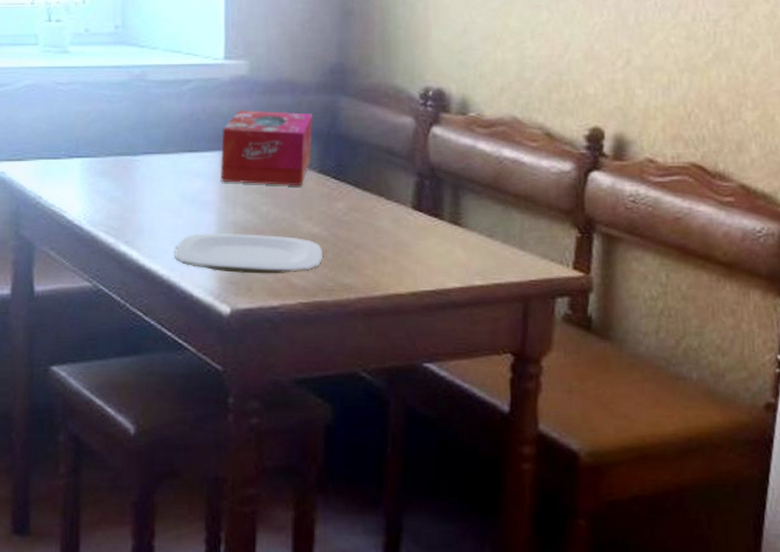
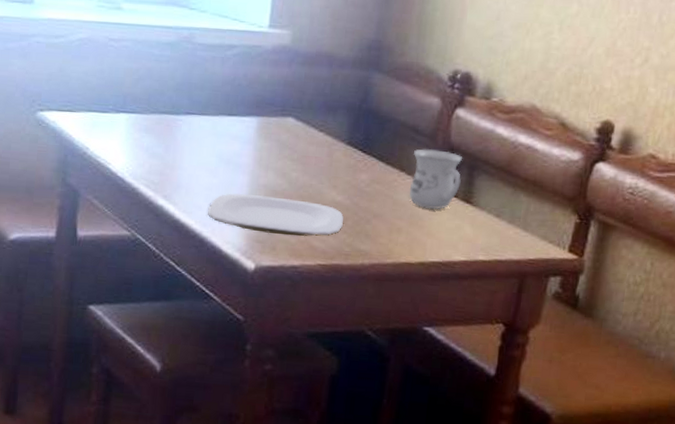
tissue box: present [221,110,314,187] -> none [256,78,347,156]
mug: none [391,171,446,234] -> present [409,149,463,209]

